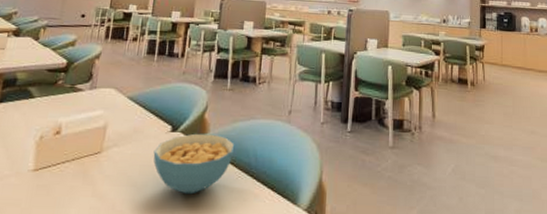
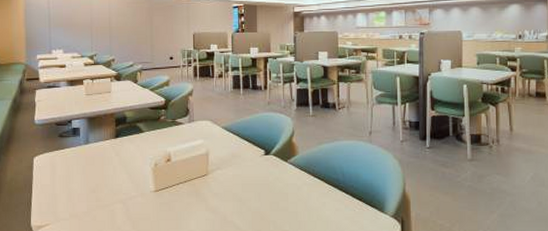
cereal bowl: present [153,133,235,195] -> none [252,155,323,207]

